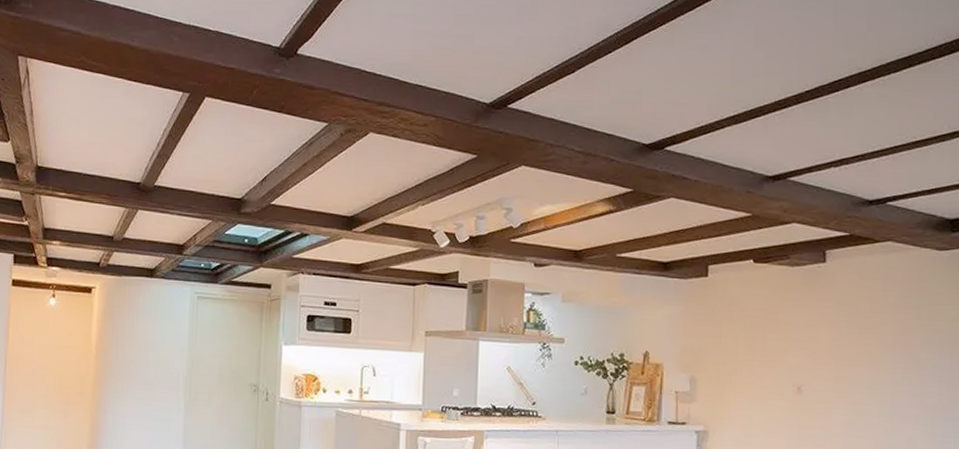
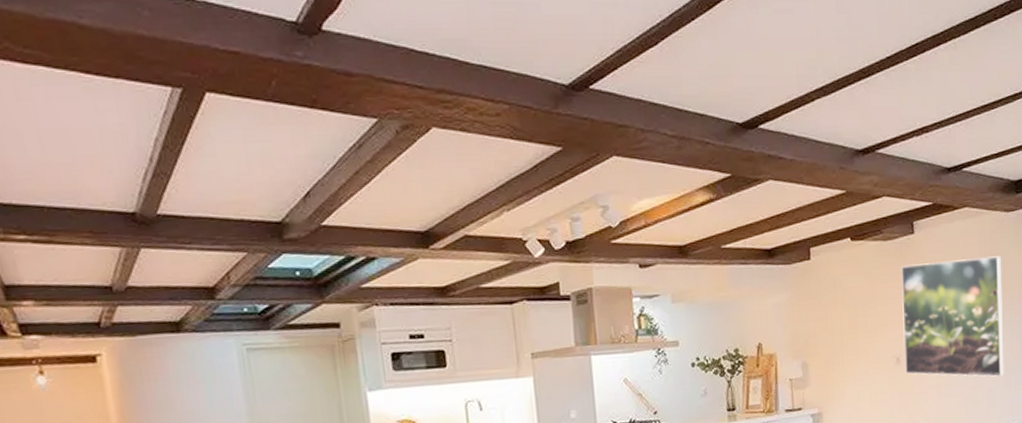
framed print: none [807,293,931,425] -> present [901,256,1004,377]

